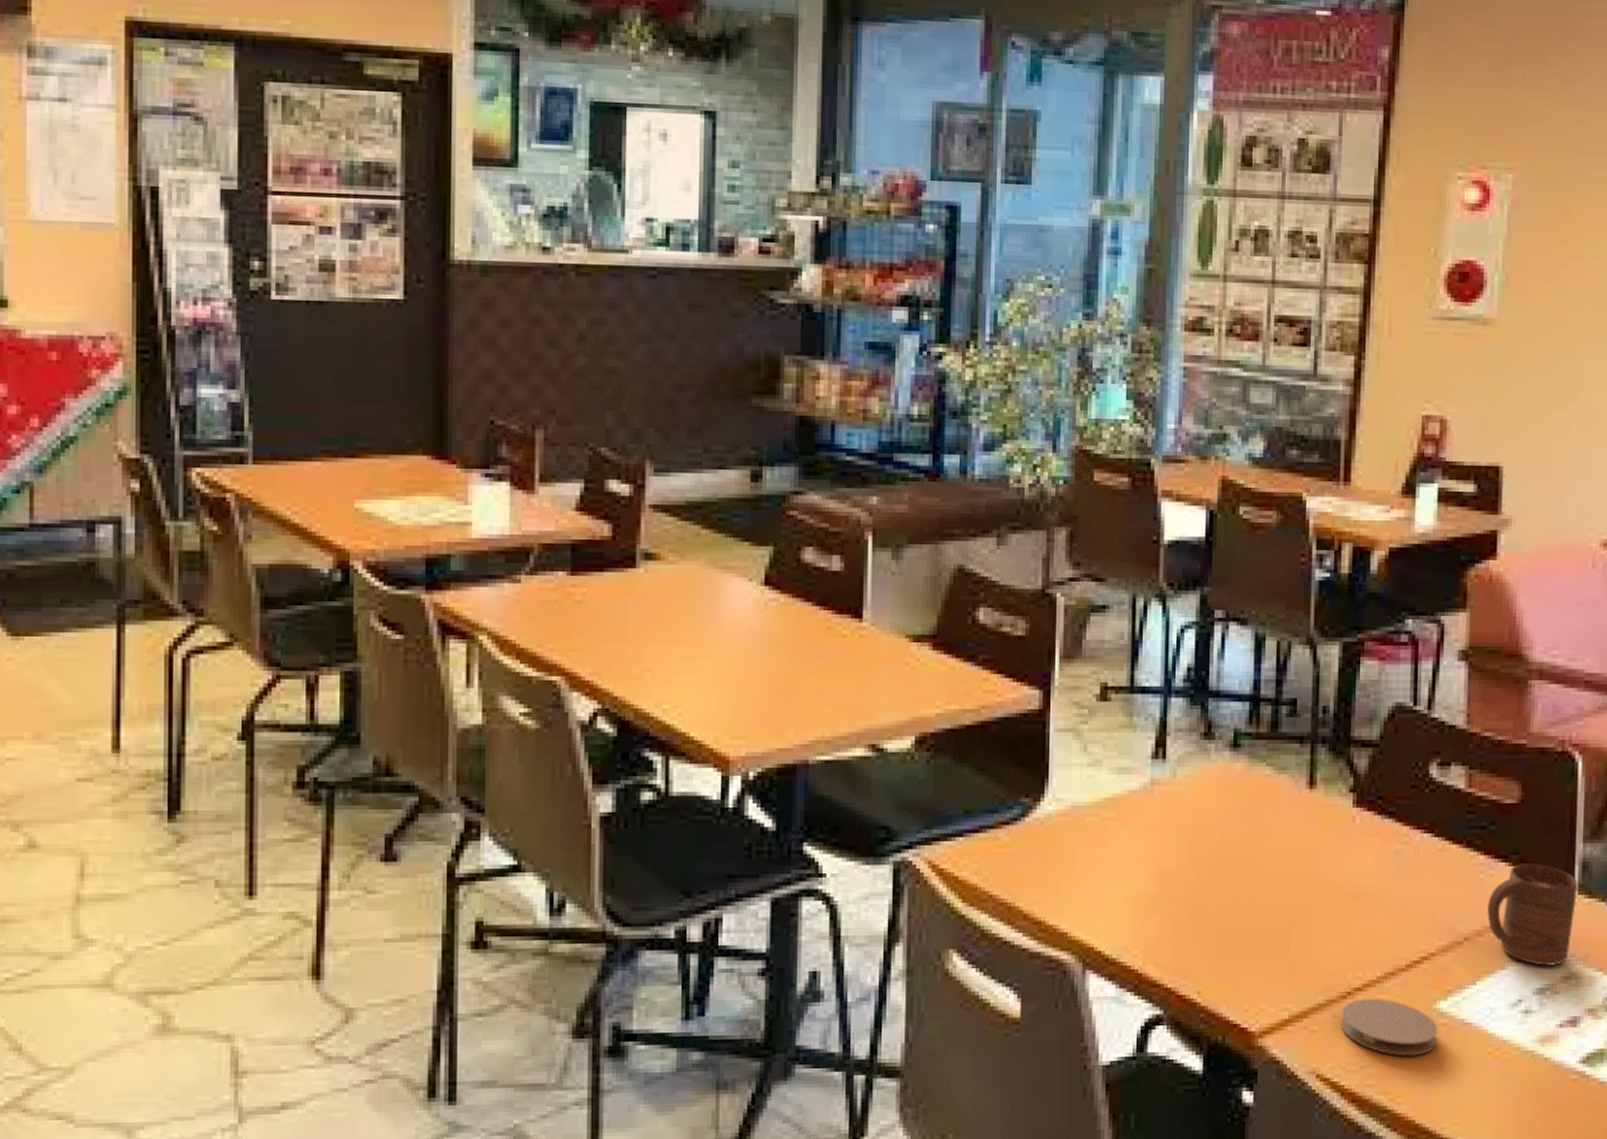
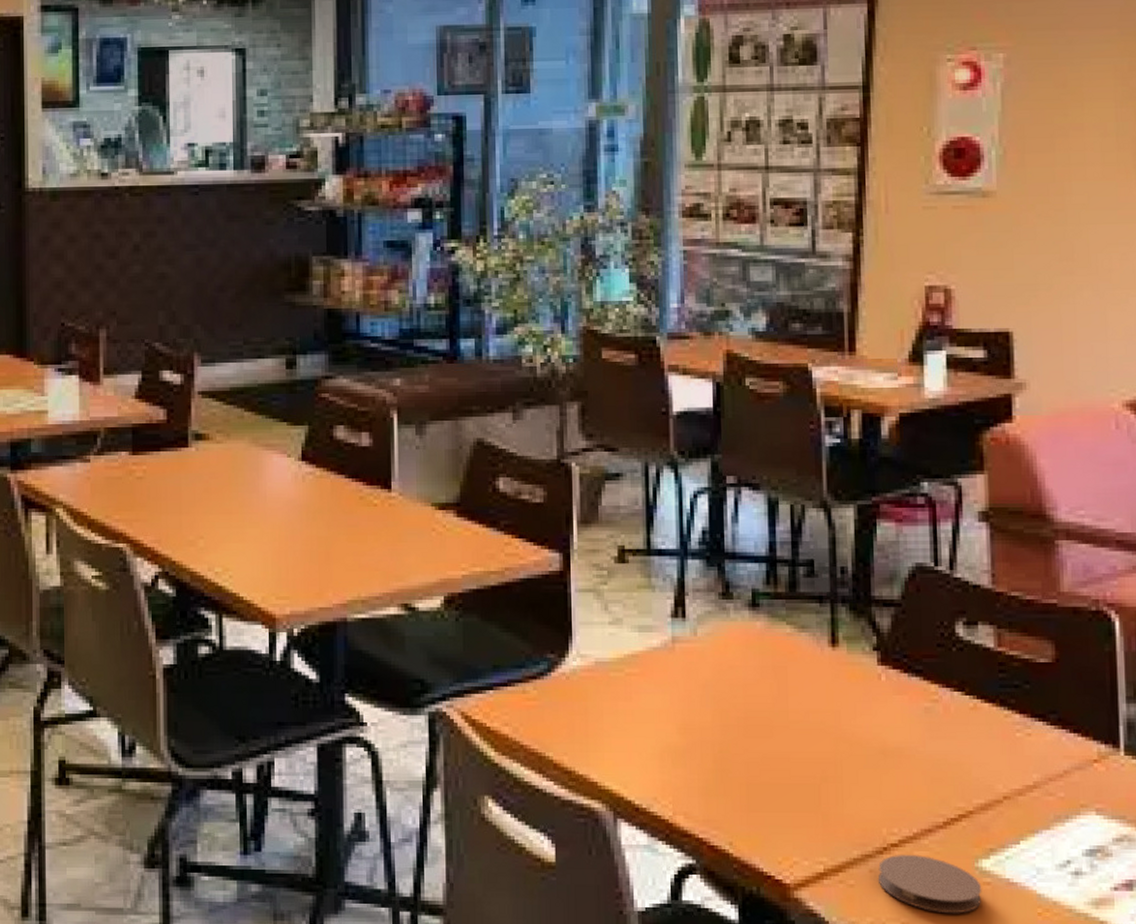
cup: present [1487,863,1578,966] -> none [1027,723,1124,827]

